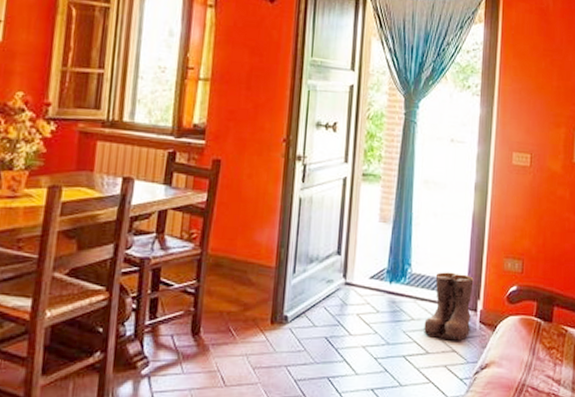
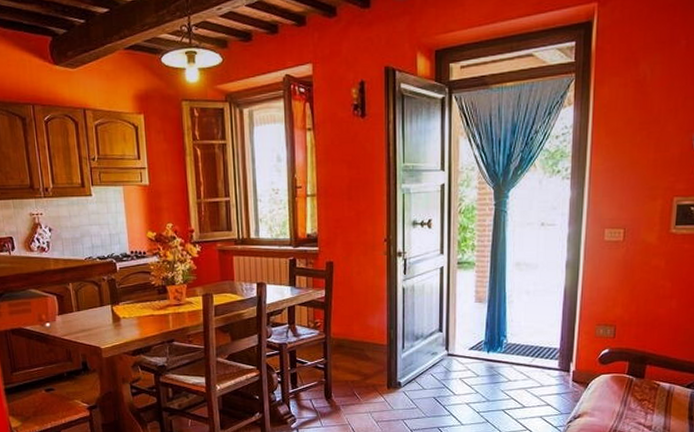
boots: present [424,272,474,340] -> none [520,340,566,396]

